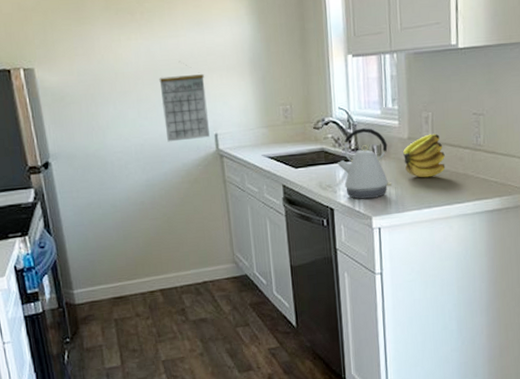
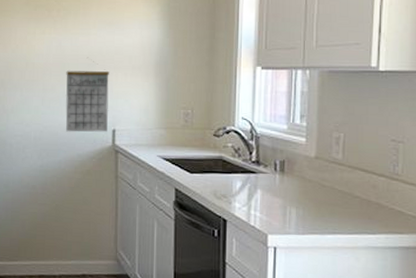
kettle: present [337,128,392,199] -> none [235,141,294,215]
banana: present [403,133,446,178] -> none [309,156,356,202]

